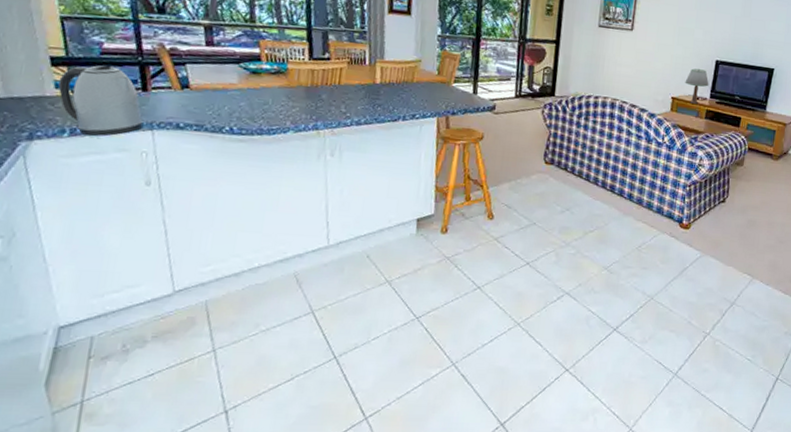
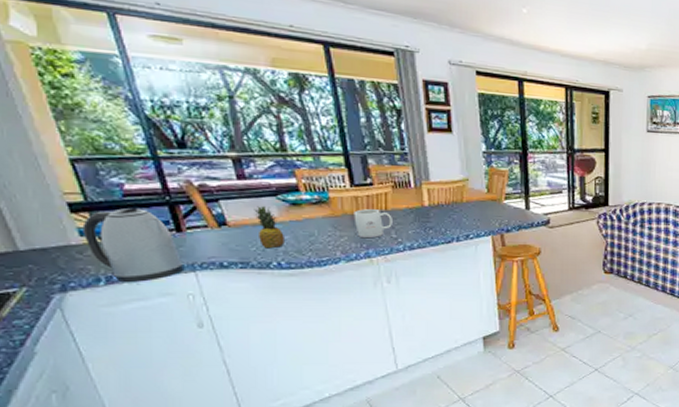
fruit: none [216,71,241,114] -> present [254,205,284,249]
mug: none [307,82,344,111] -> present [354,209,392,239]

